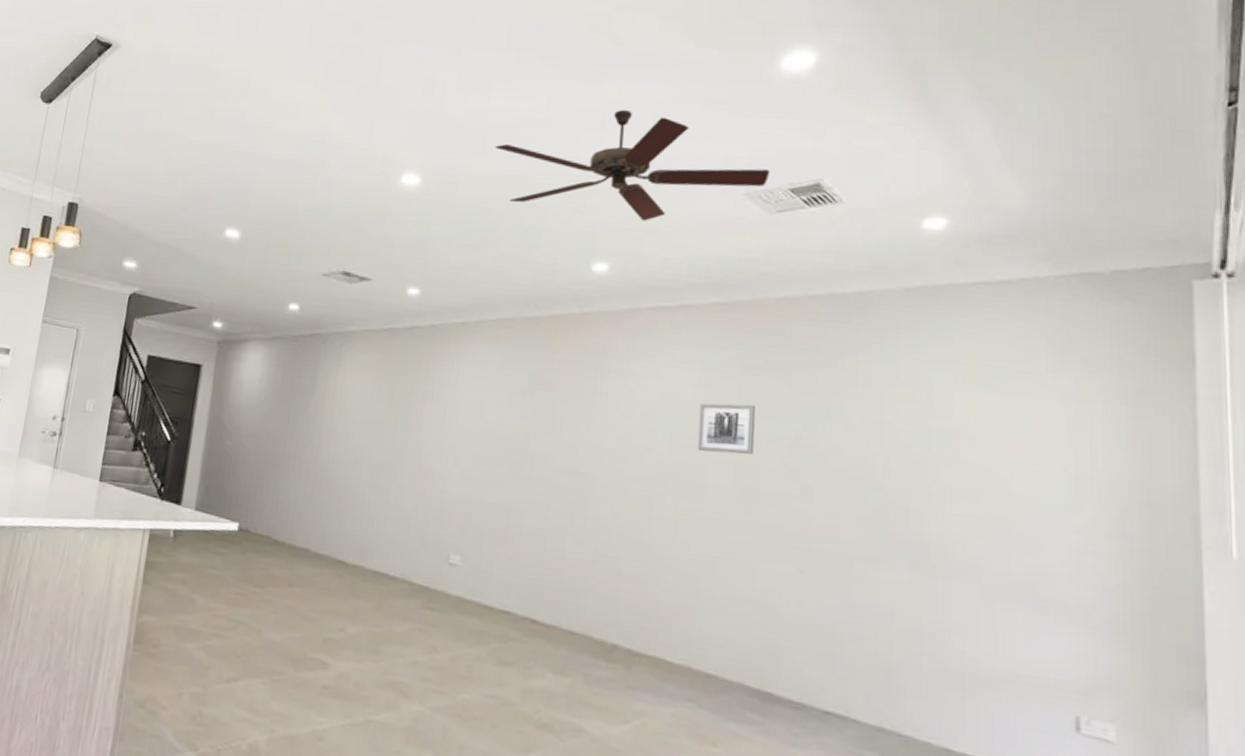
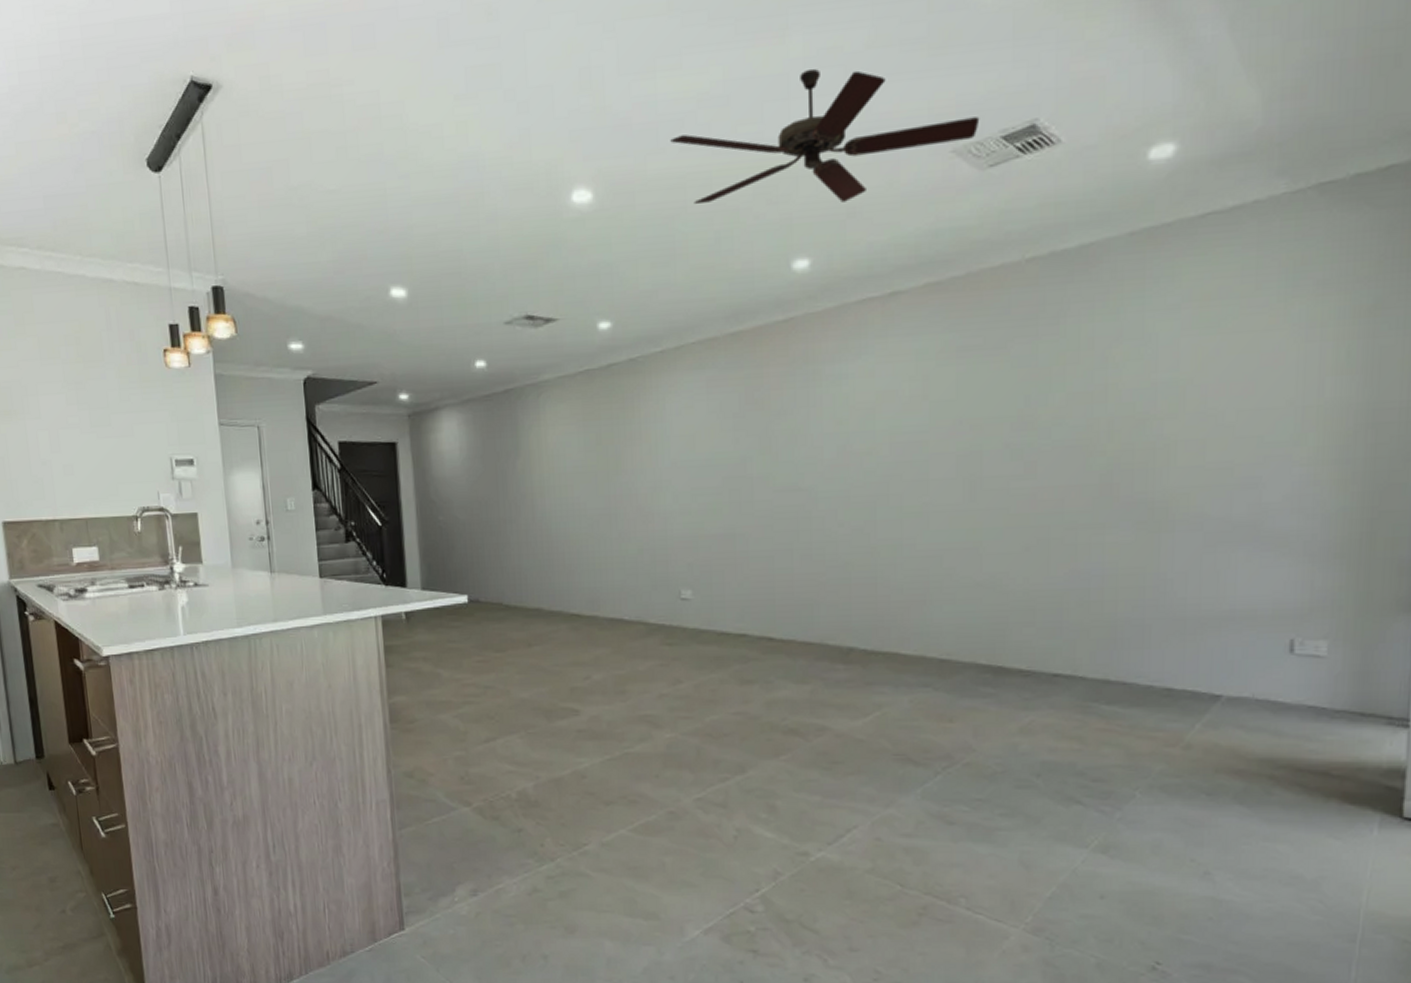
wall art: present [697,403,756,455] -> none [917,388,976,445]

